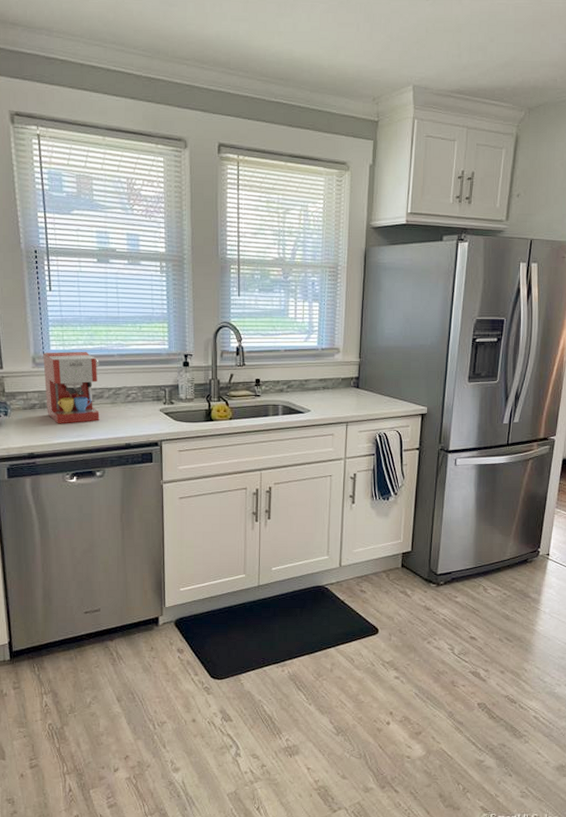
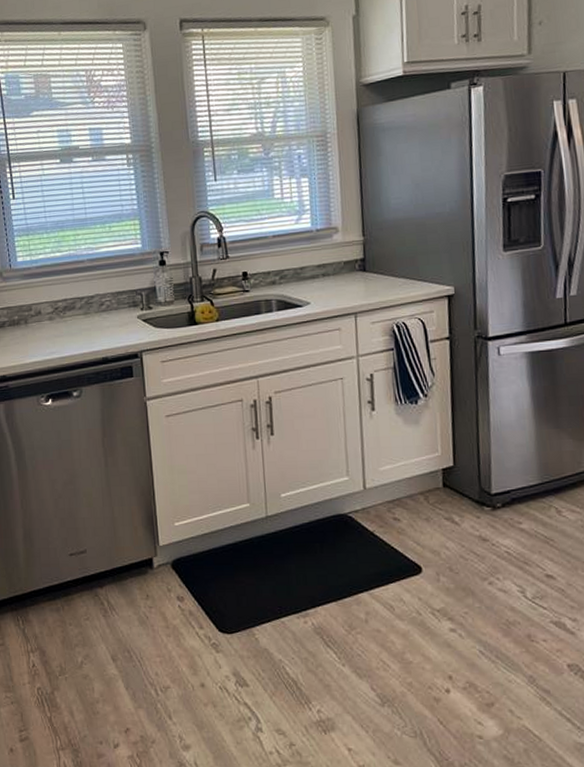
coffee maker: present [43,351,100,424] -> none [10,259,73,342]

